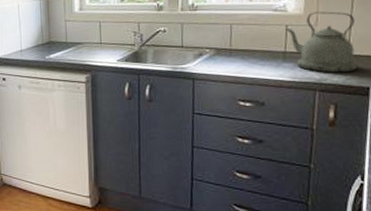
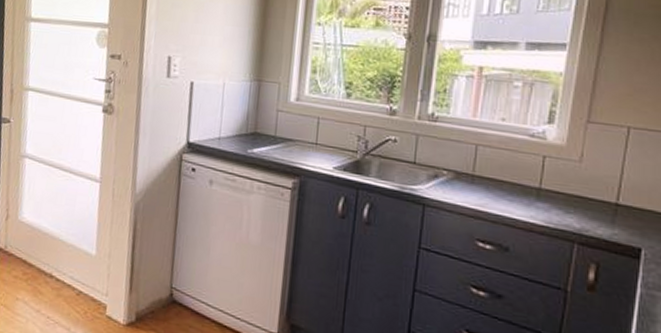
kettle: present [285,11,358,73] -> none [542,145,629,227]

